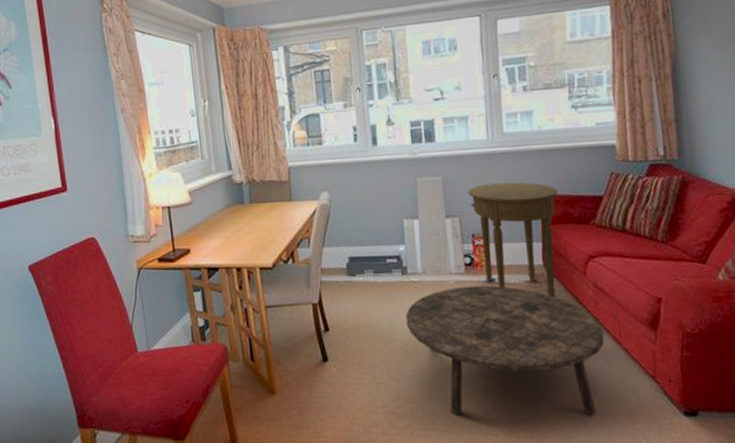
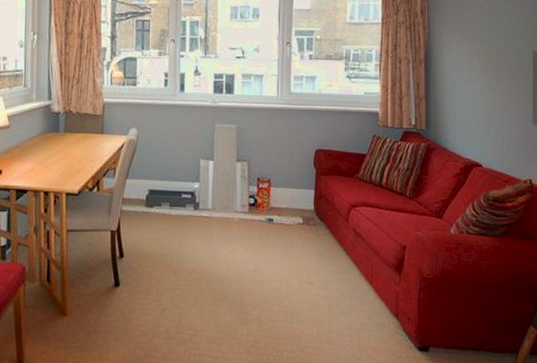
coffee table: present [405,285,604,416] -> none [193,224,359,347]
side table: present [468,182,558,298] -> none [258,135,331,240]

